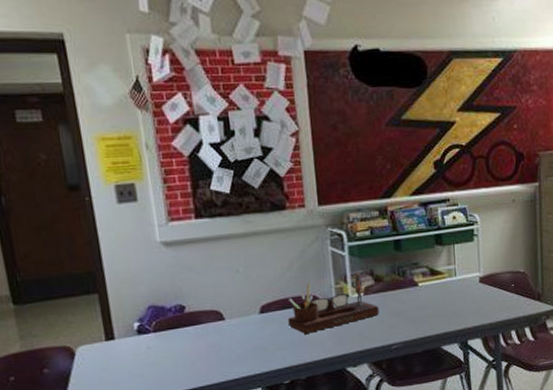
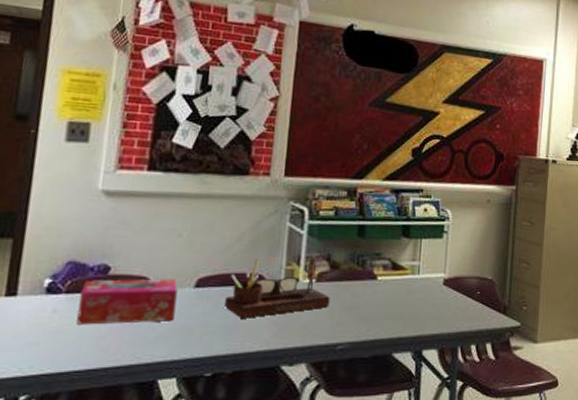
tissue box: none [165,309,248,356] -> present [76,278,178,325]

